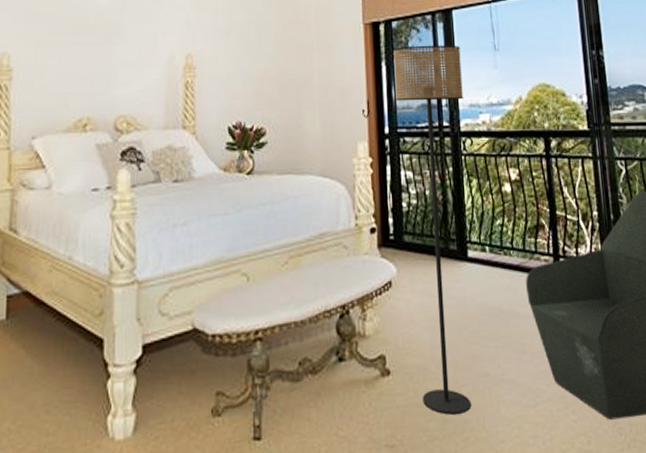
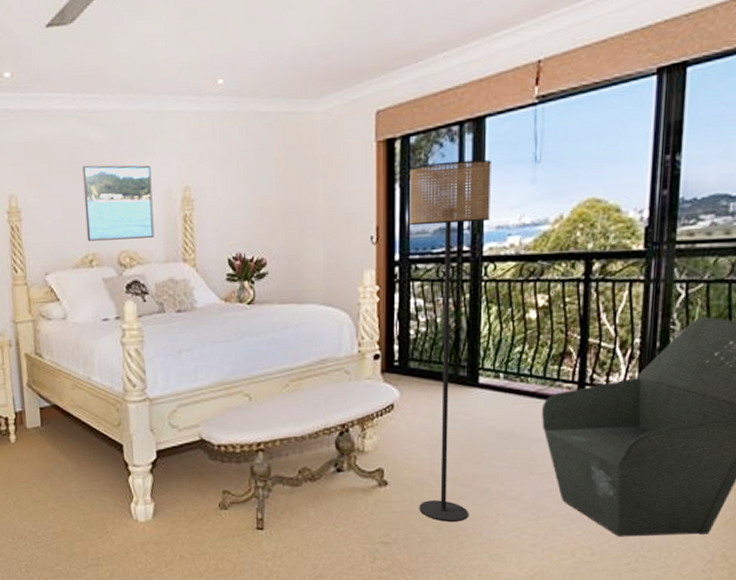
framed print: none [83,28,155,104] -> present [82,165,154,241]

